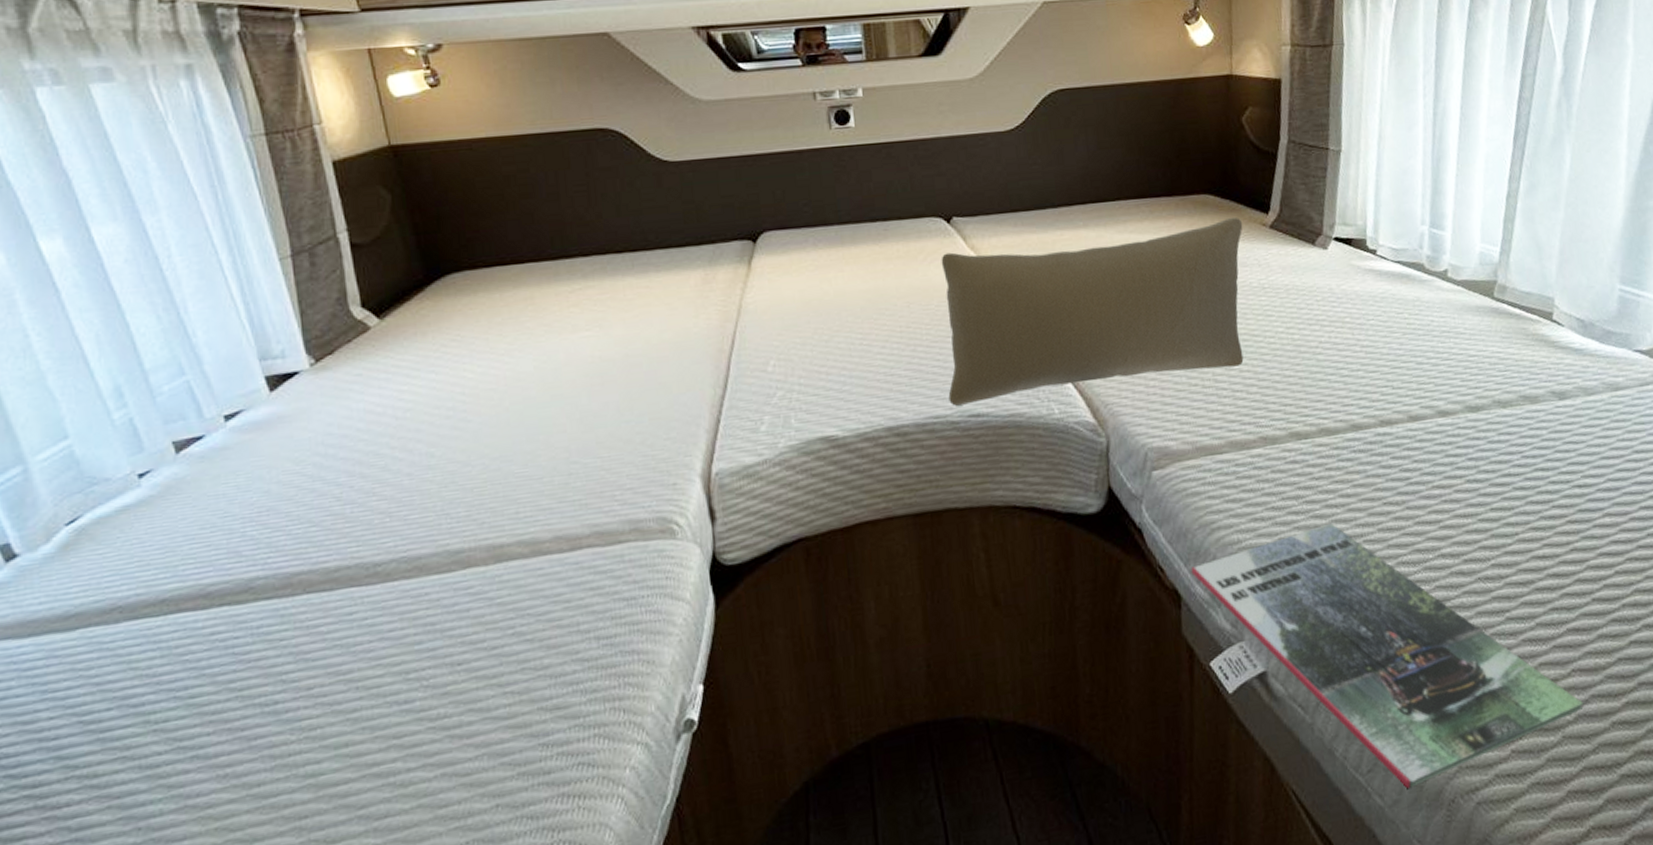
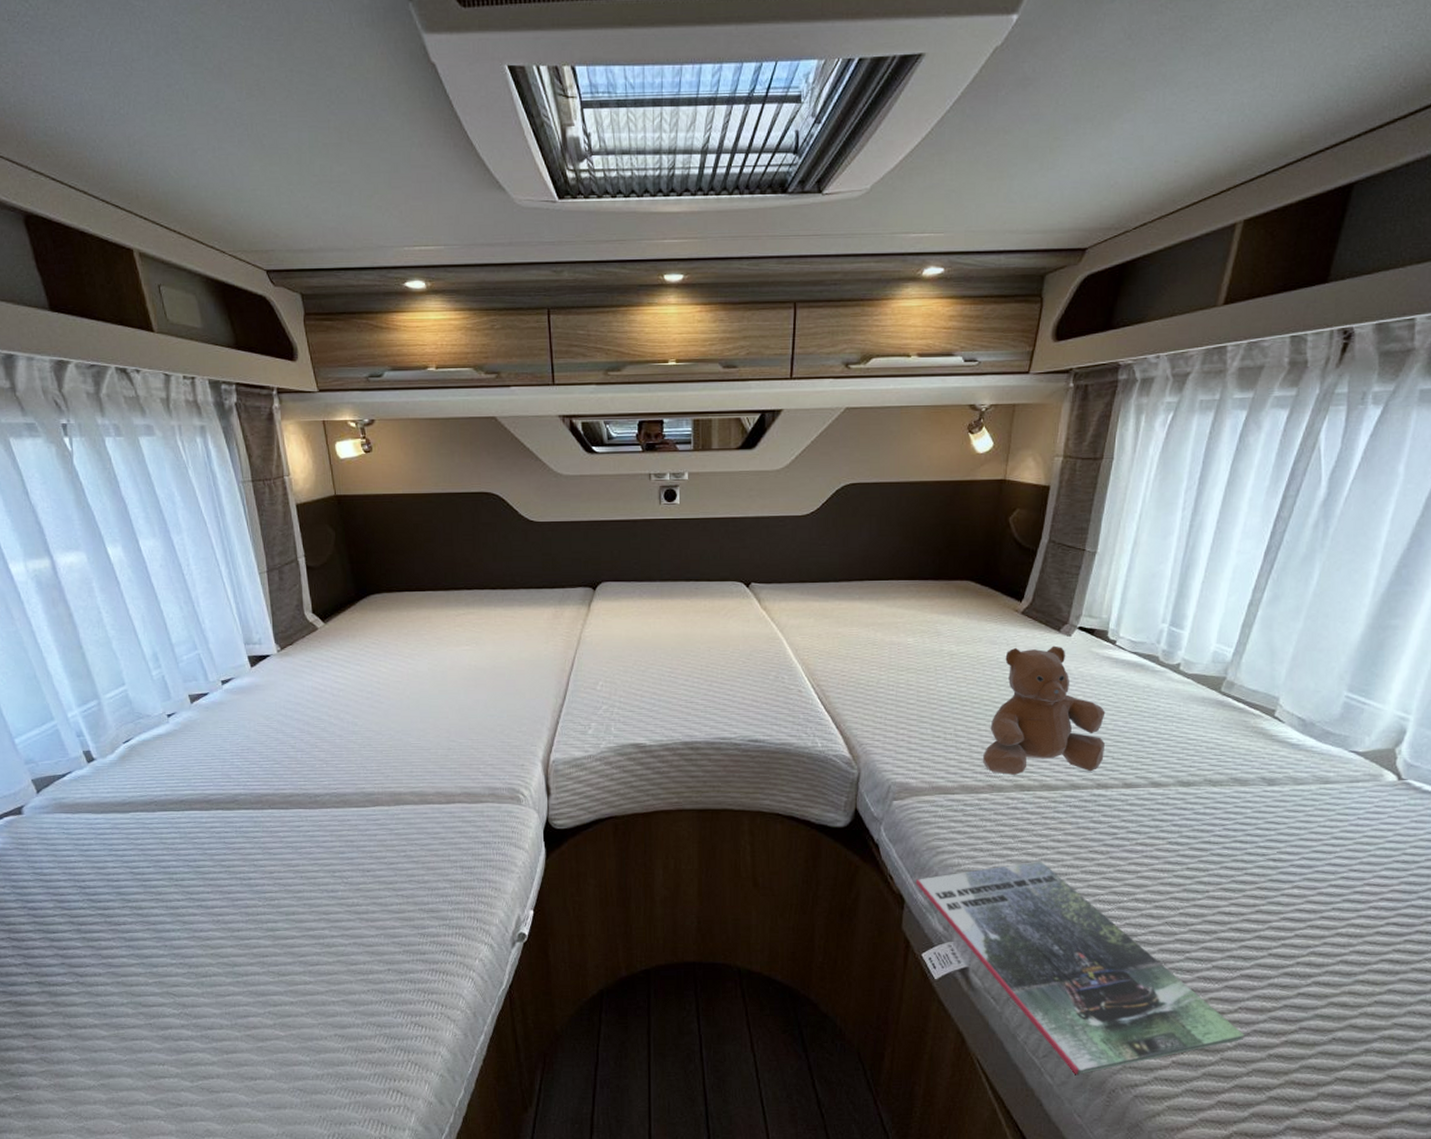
pillow: present [941,218,1244,406] -> none [734,603,998,732]
teddy bear: none [1248,262,1383,423] -> present [982,645,1106,776]

